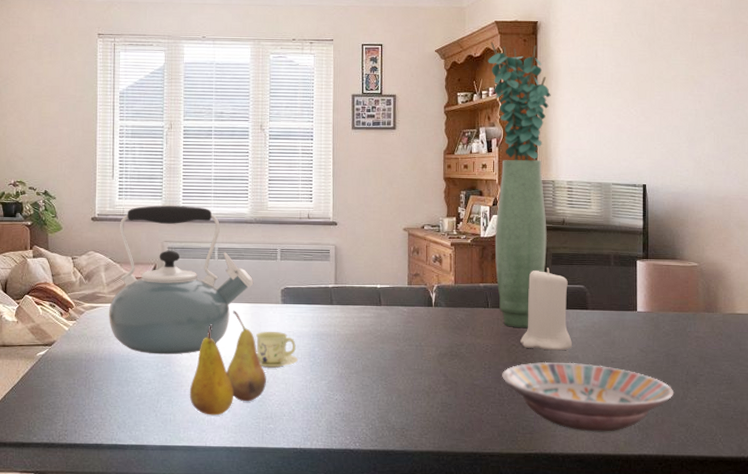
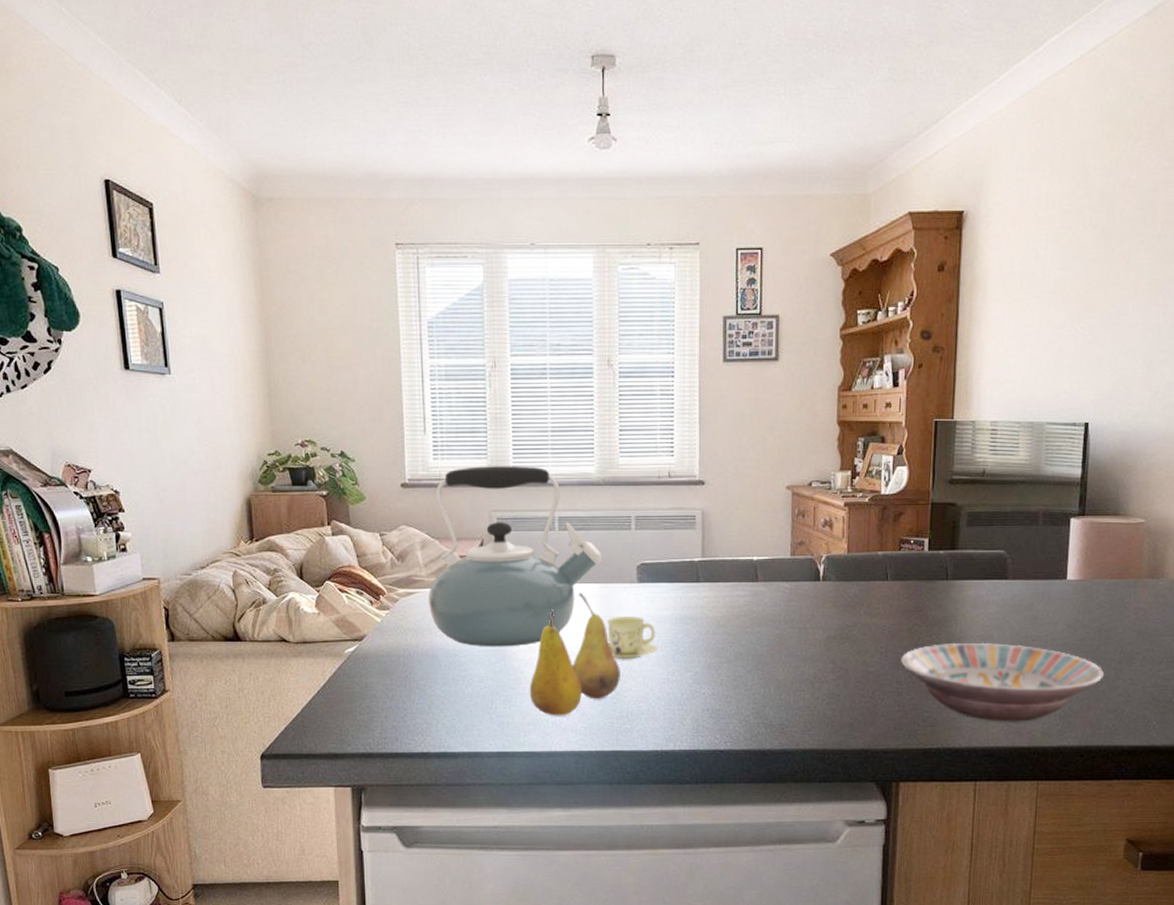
vase: present [488,42,551,328] -> none [897,241,976,603]
candle: present [520,268,572,351] -> none [925,530,986,629]

